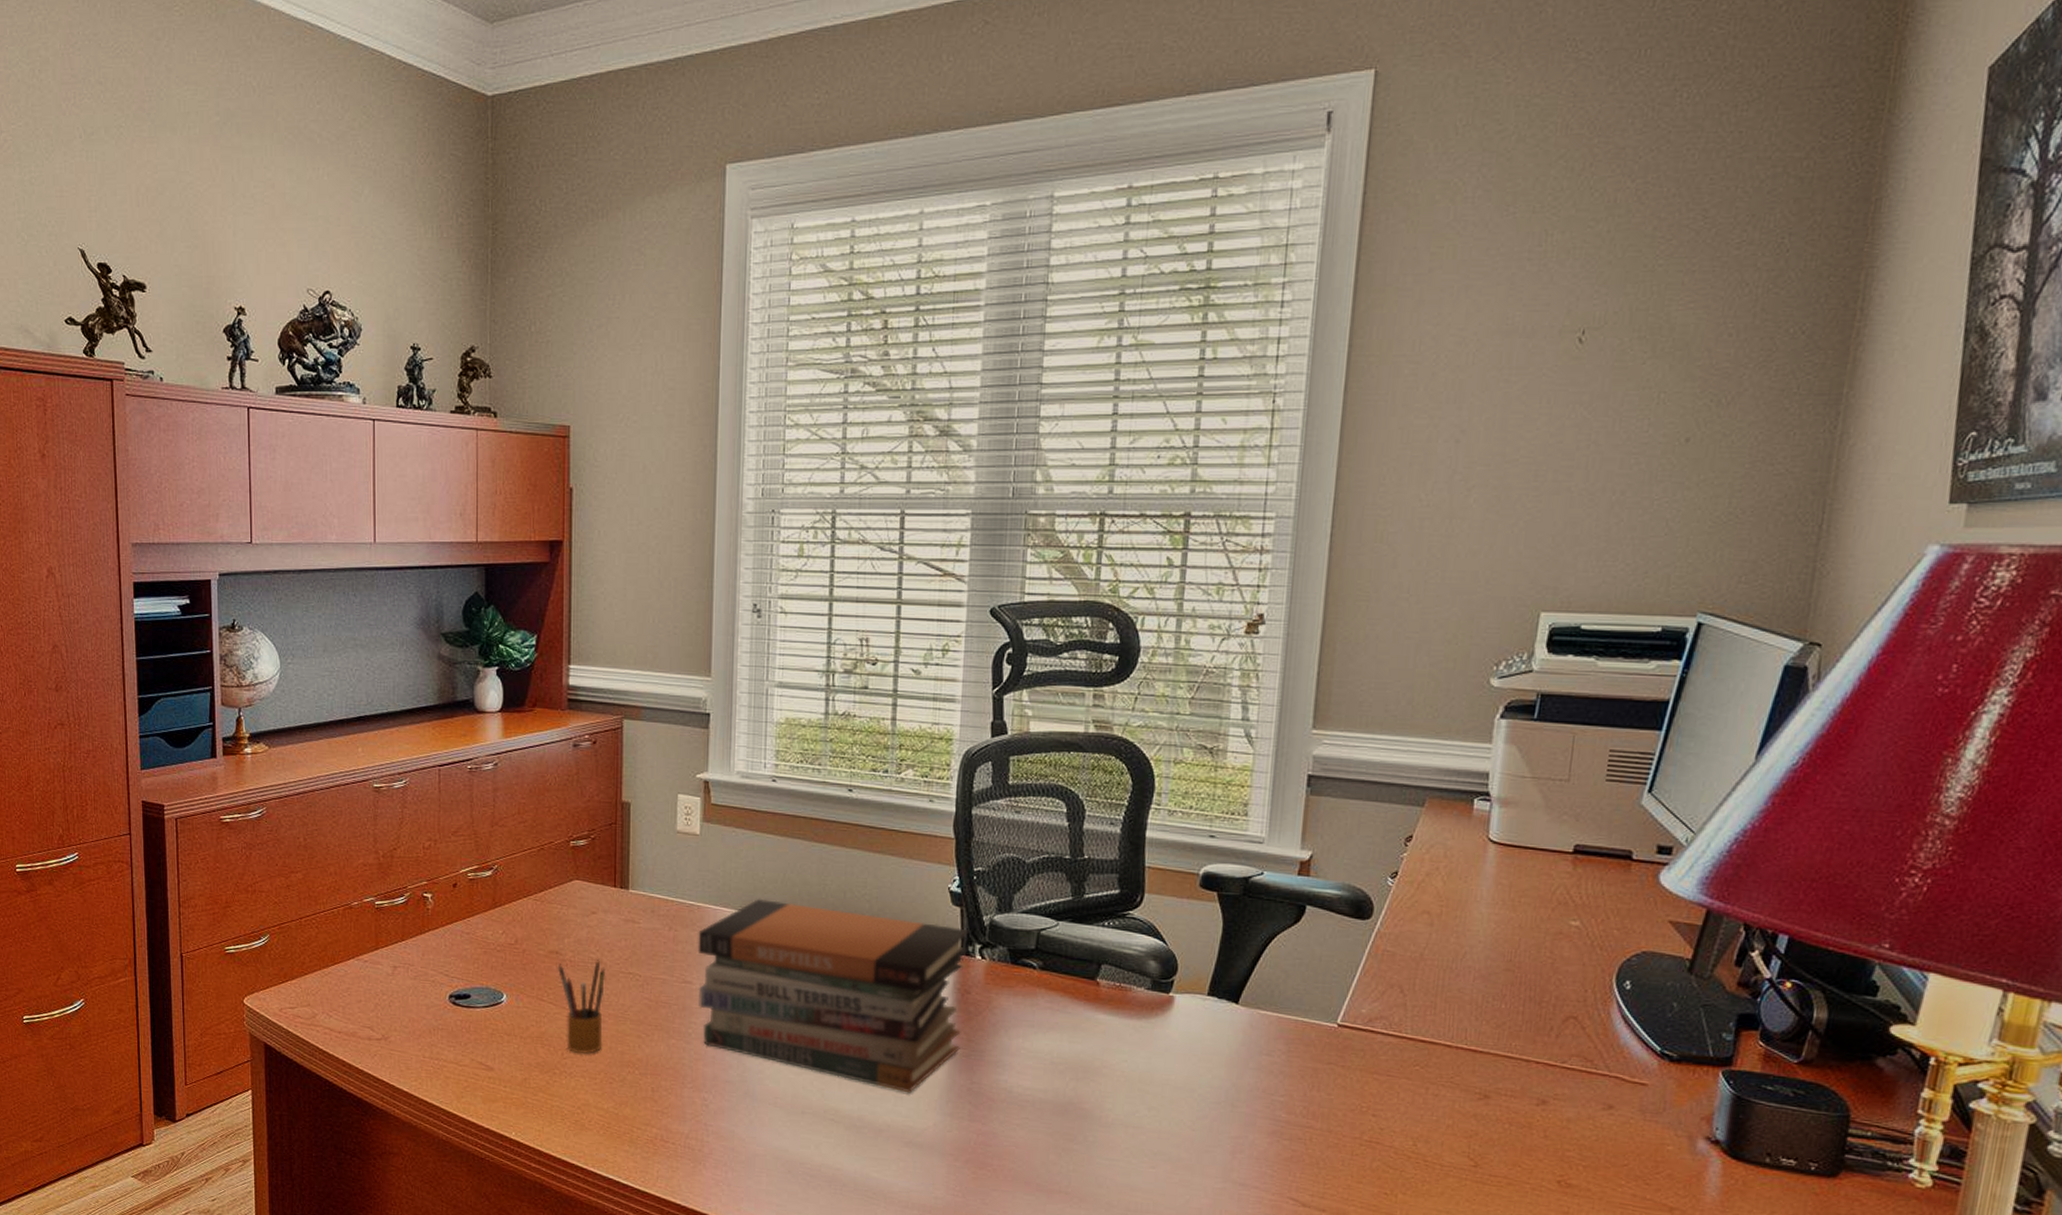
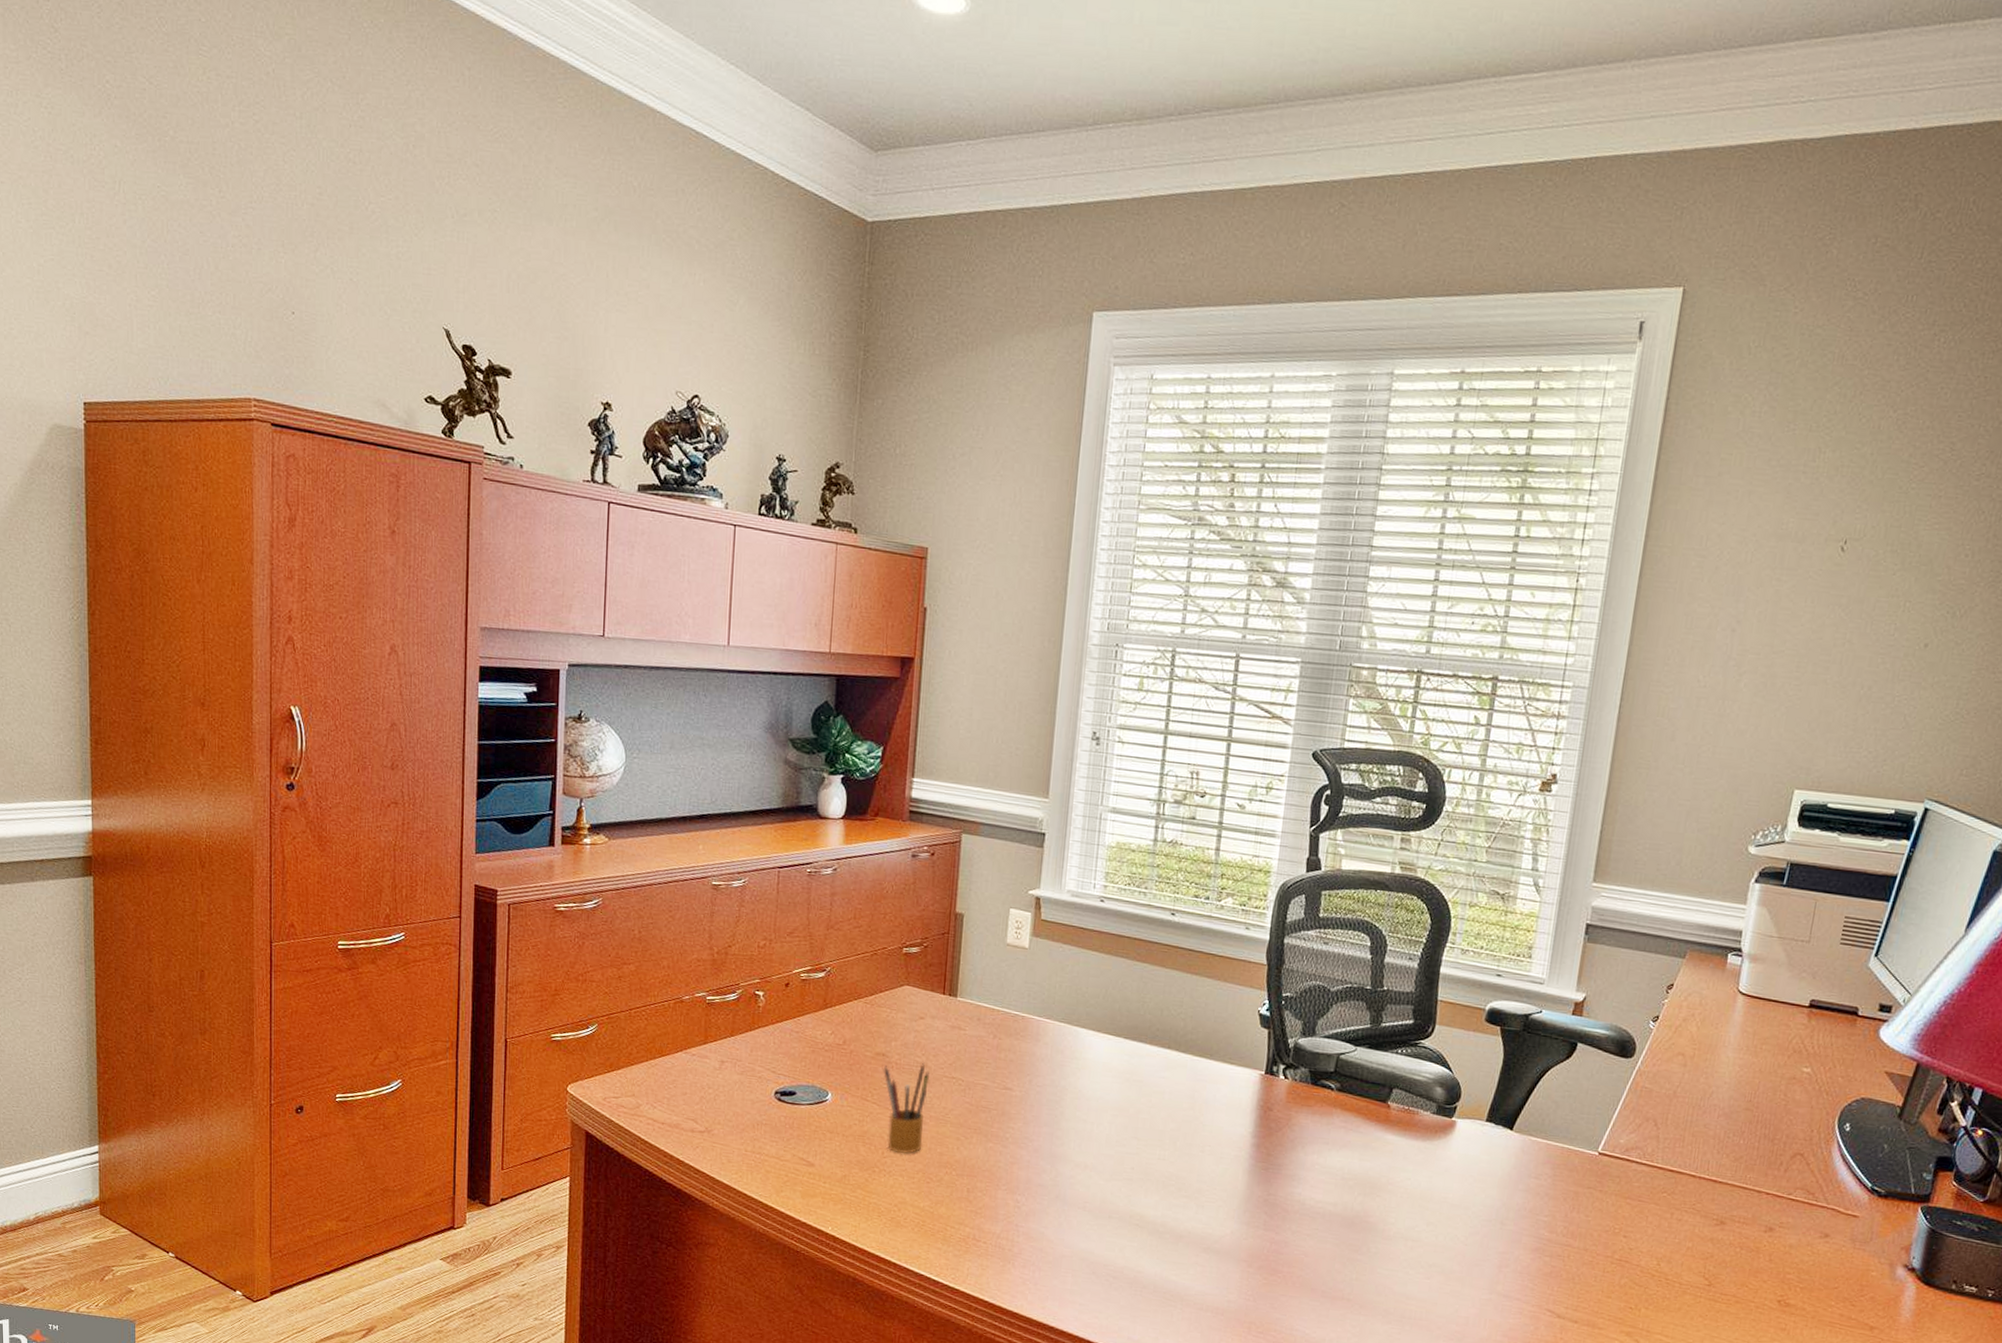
book stack: present [698,898,969,1093] -> none [1017,1011,1275,1202]

